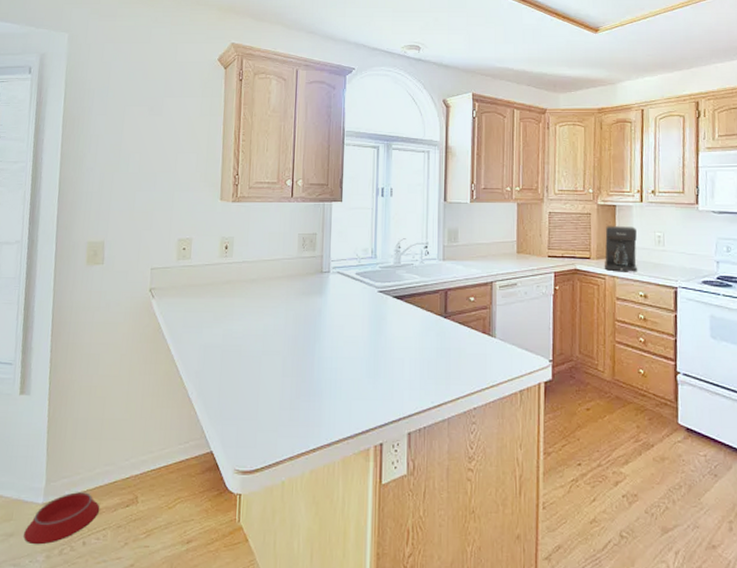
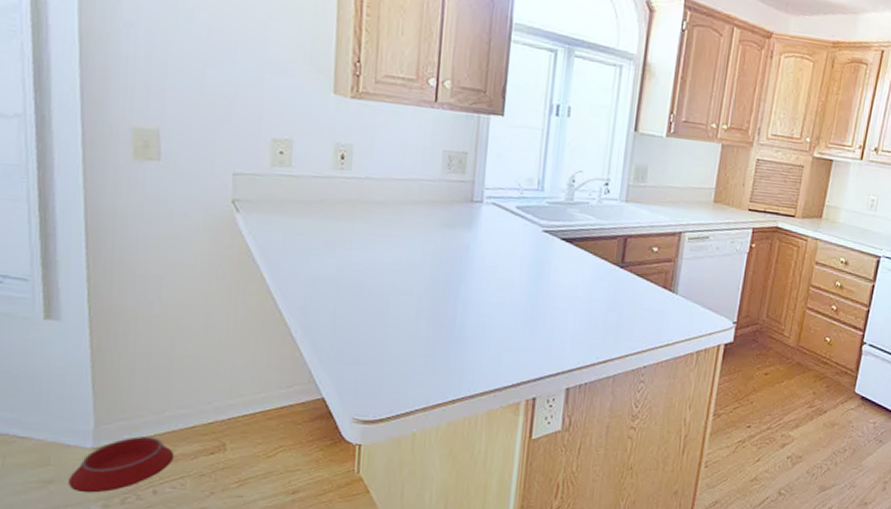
coffee maker: present [605,225,638,272] -> none [809,181,850,237]

